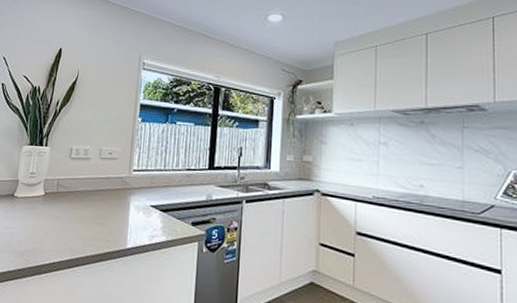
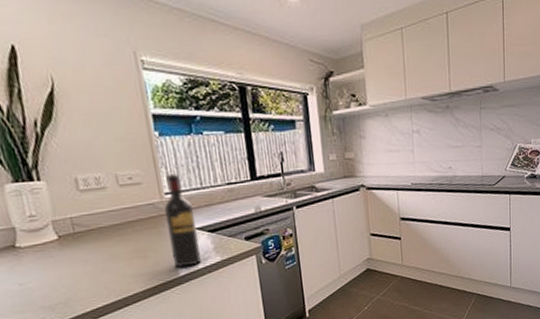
wine bottle: none [124,154,153,241] -> present [163,173,201,268]

